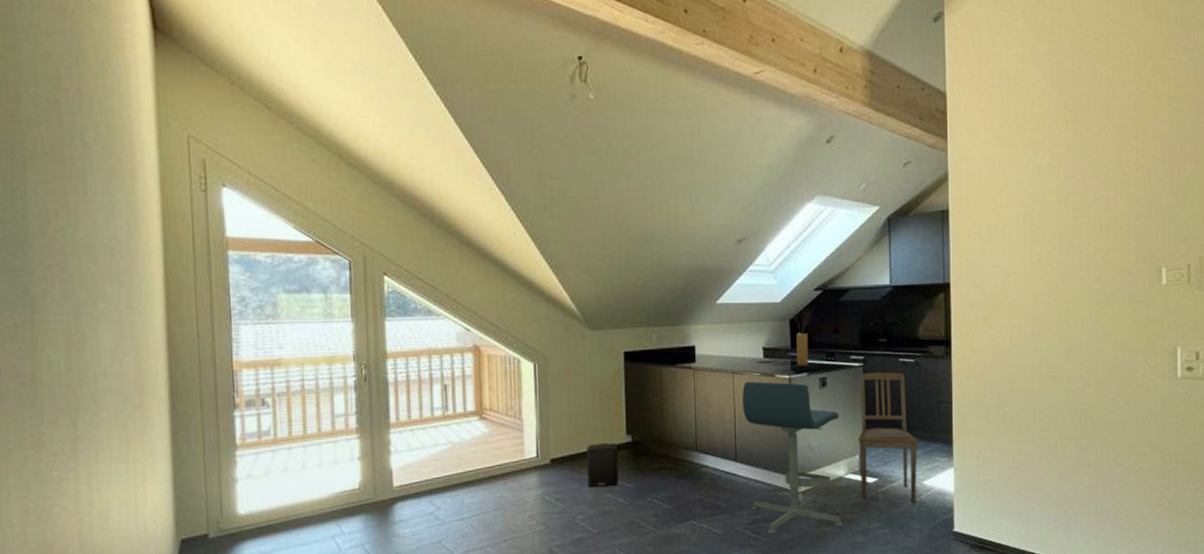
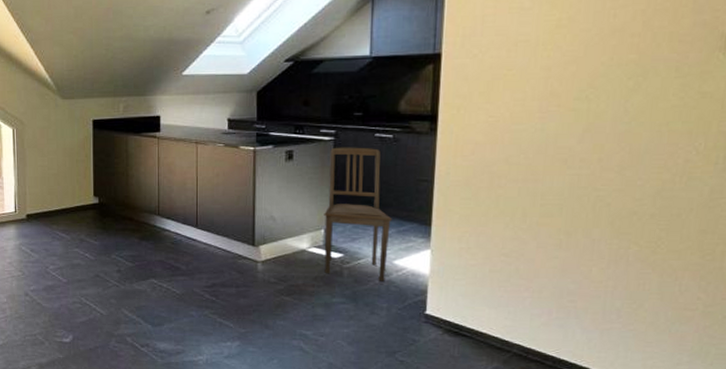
pedal bin: present [587,442,619,487] -> none [58,202,86,242]
bar stool: present [742,381,844,534] -> none [205,152,305,298]
vase: present [793,306,814,367] -> none [261,77,284,139]

